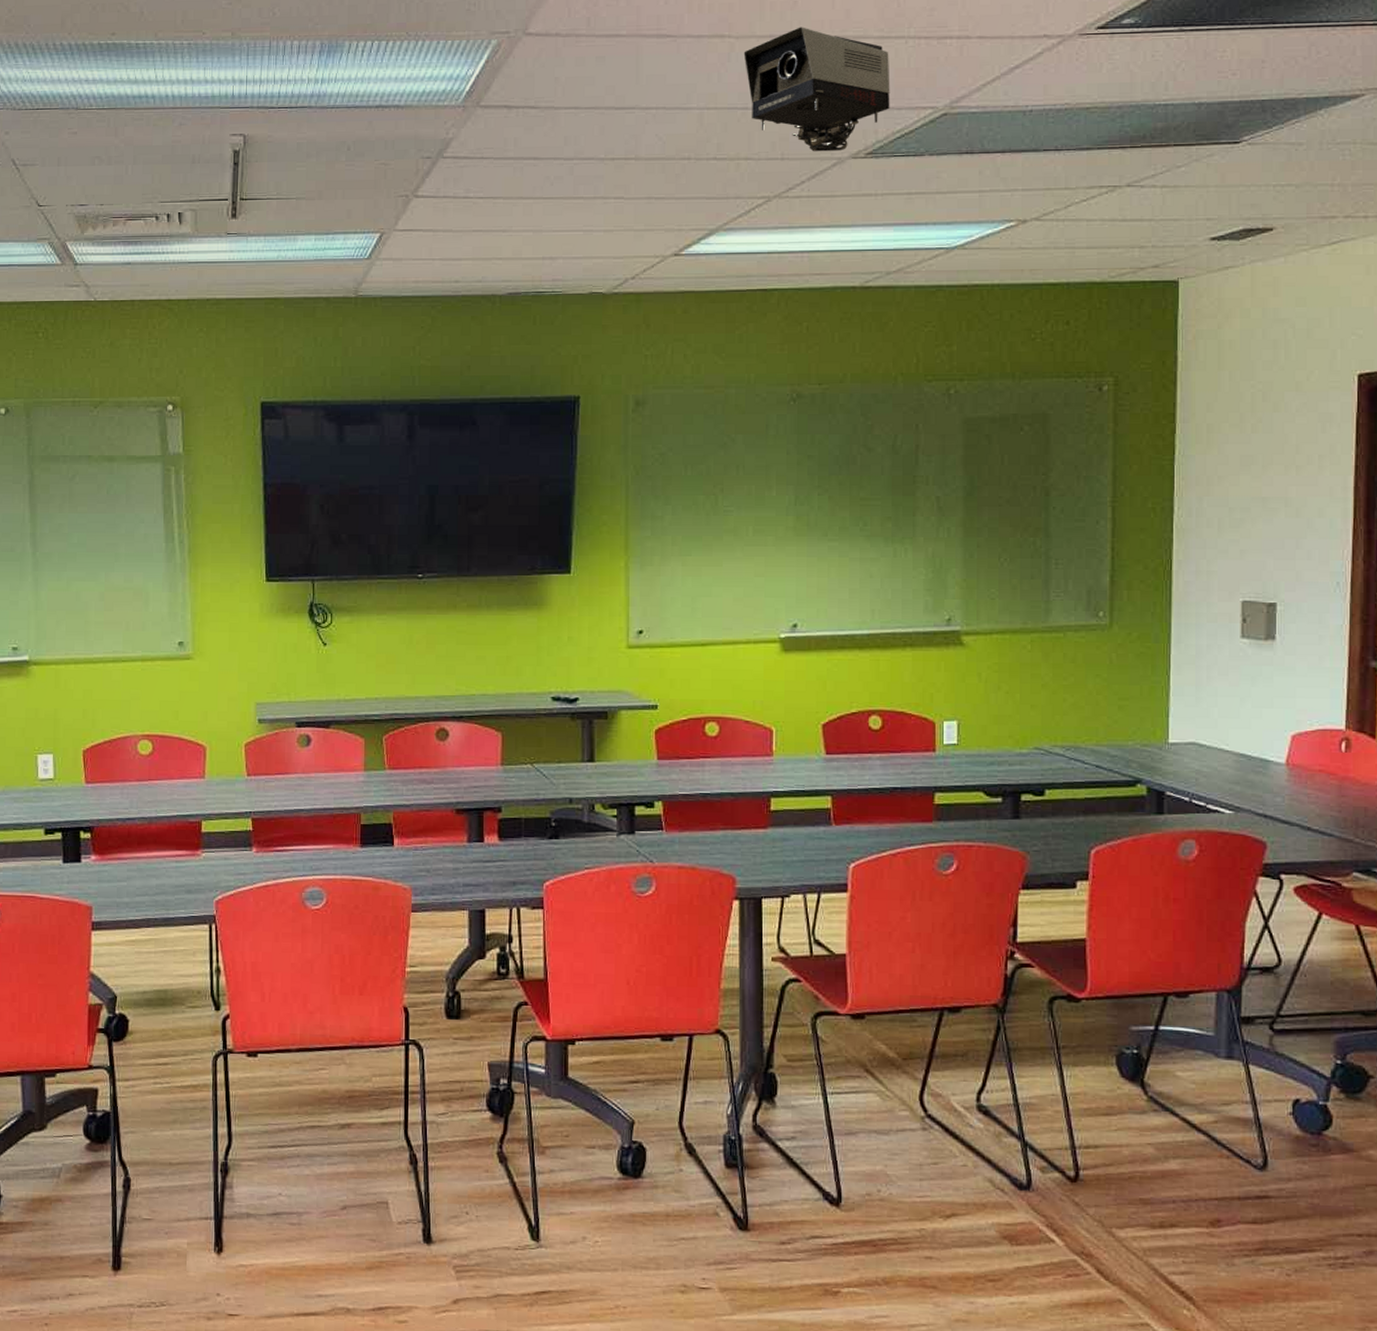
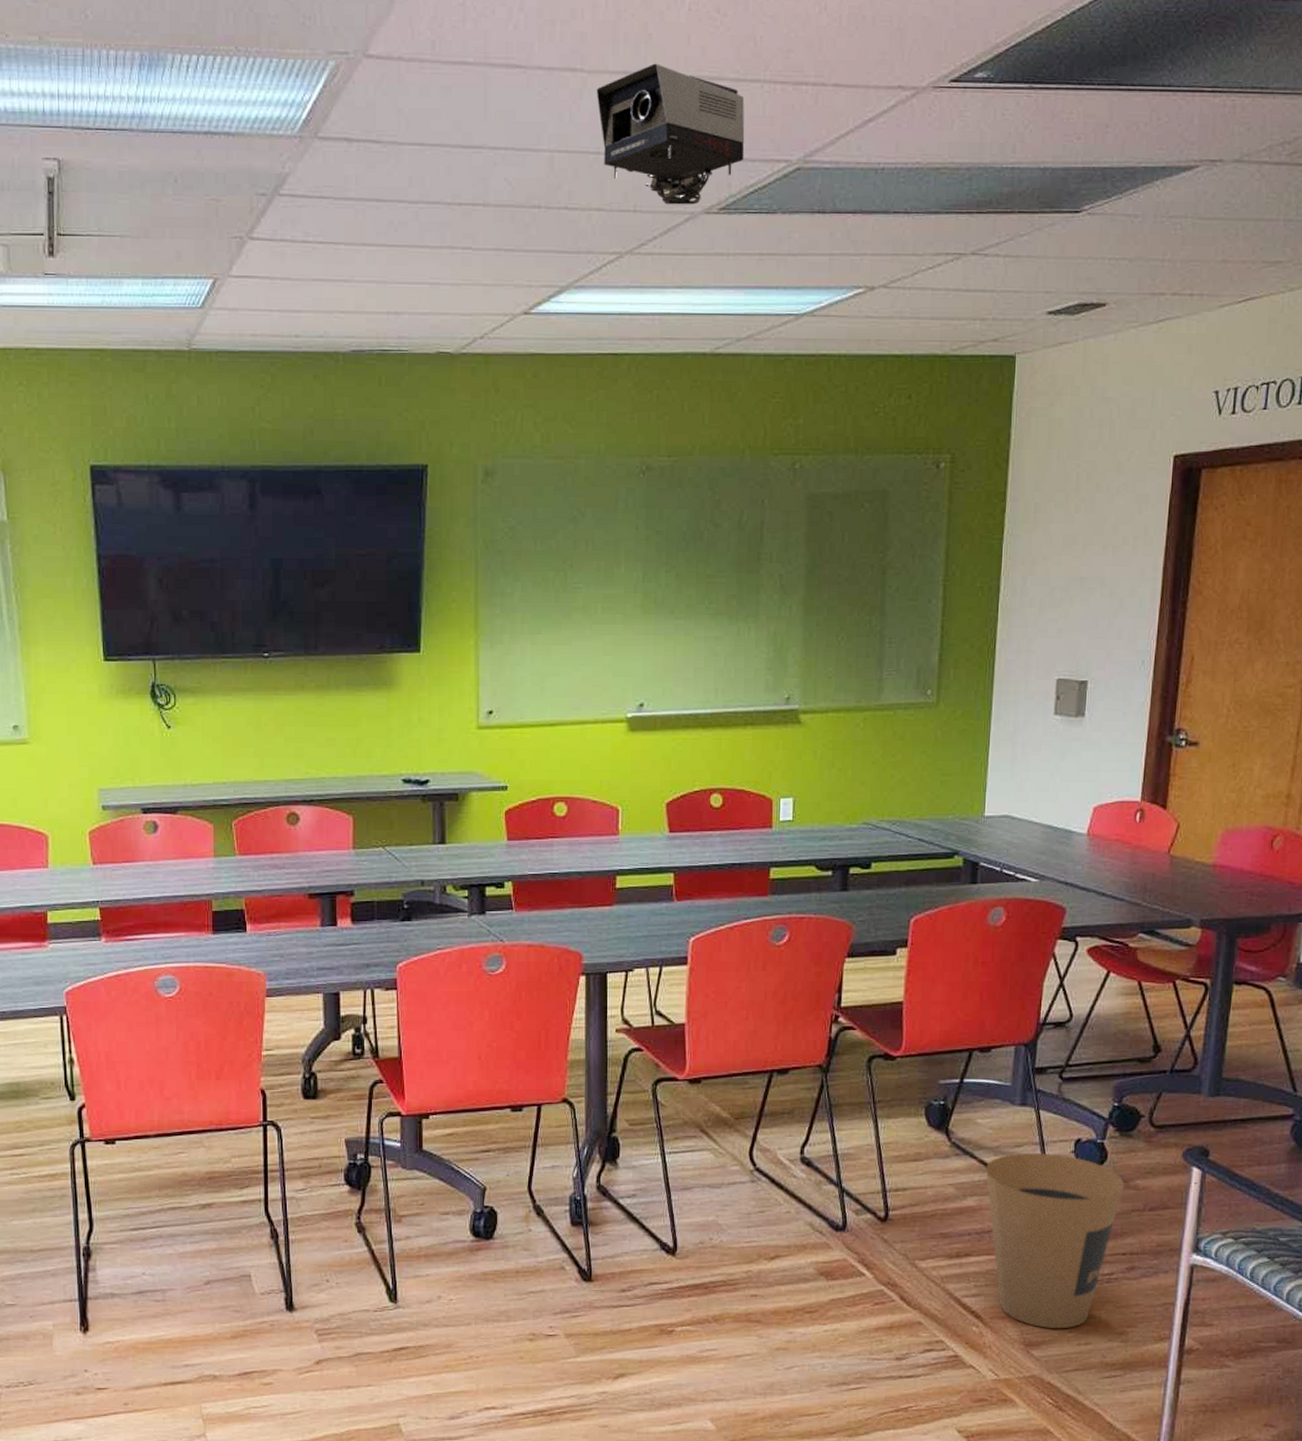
trash can: none [1190,1112,1355,1319] -> present [986,1152,1125,1329]

